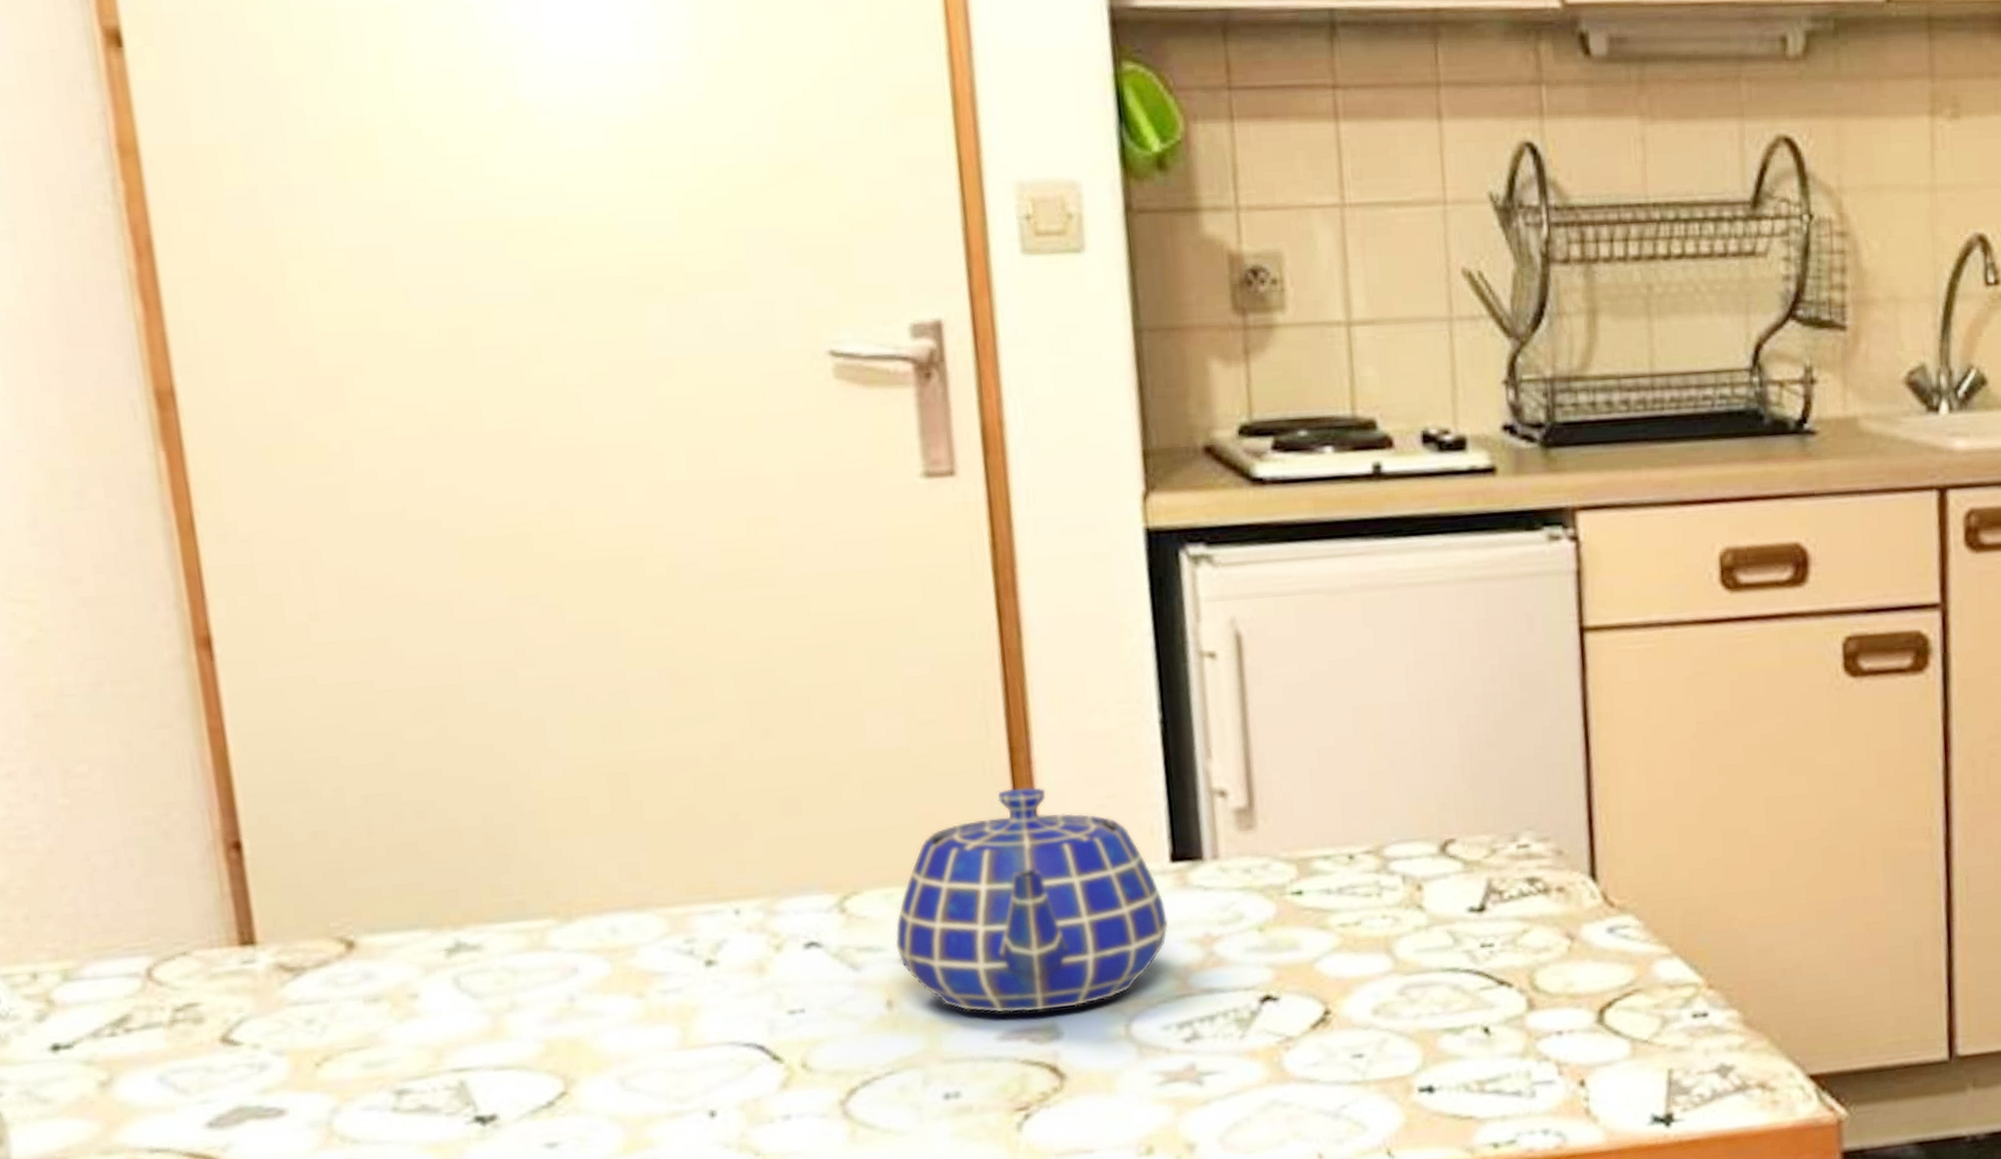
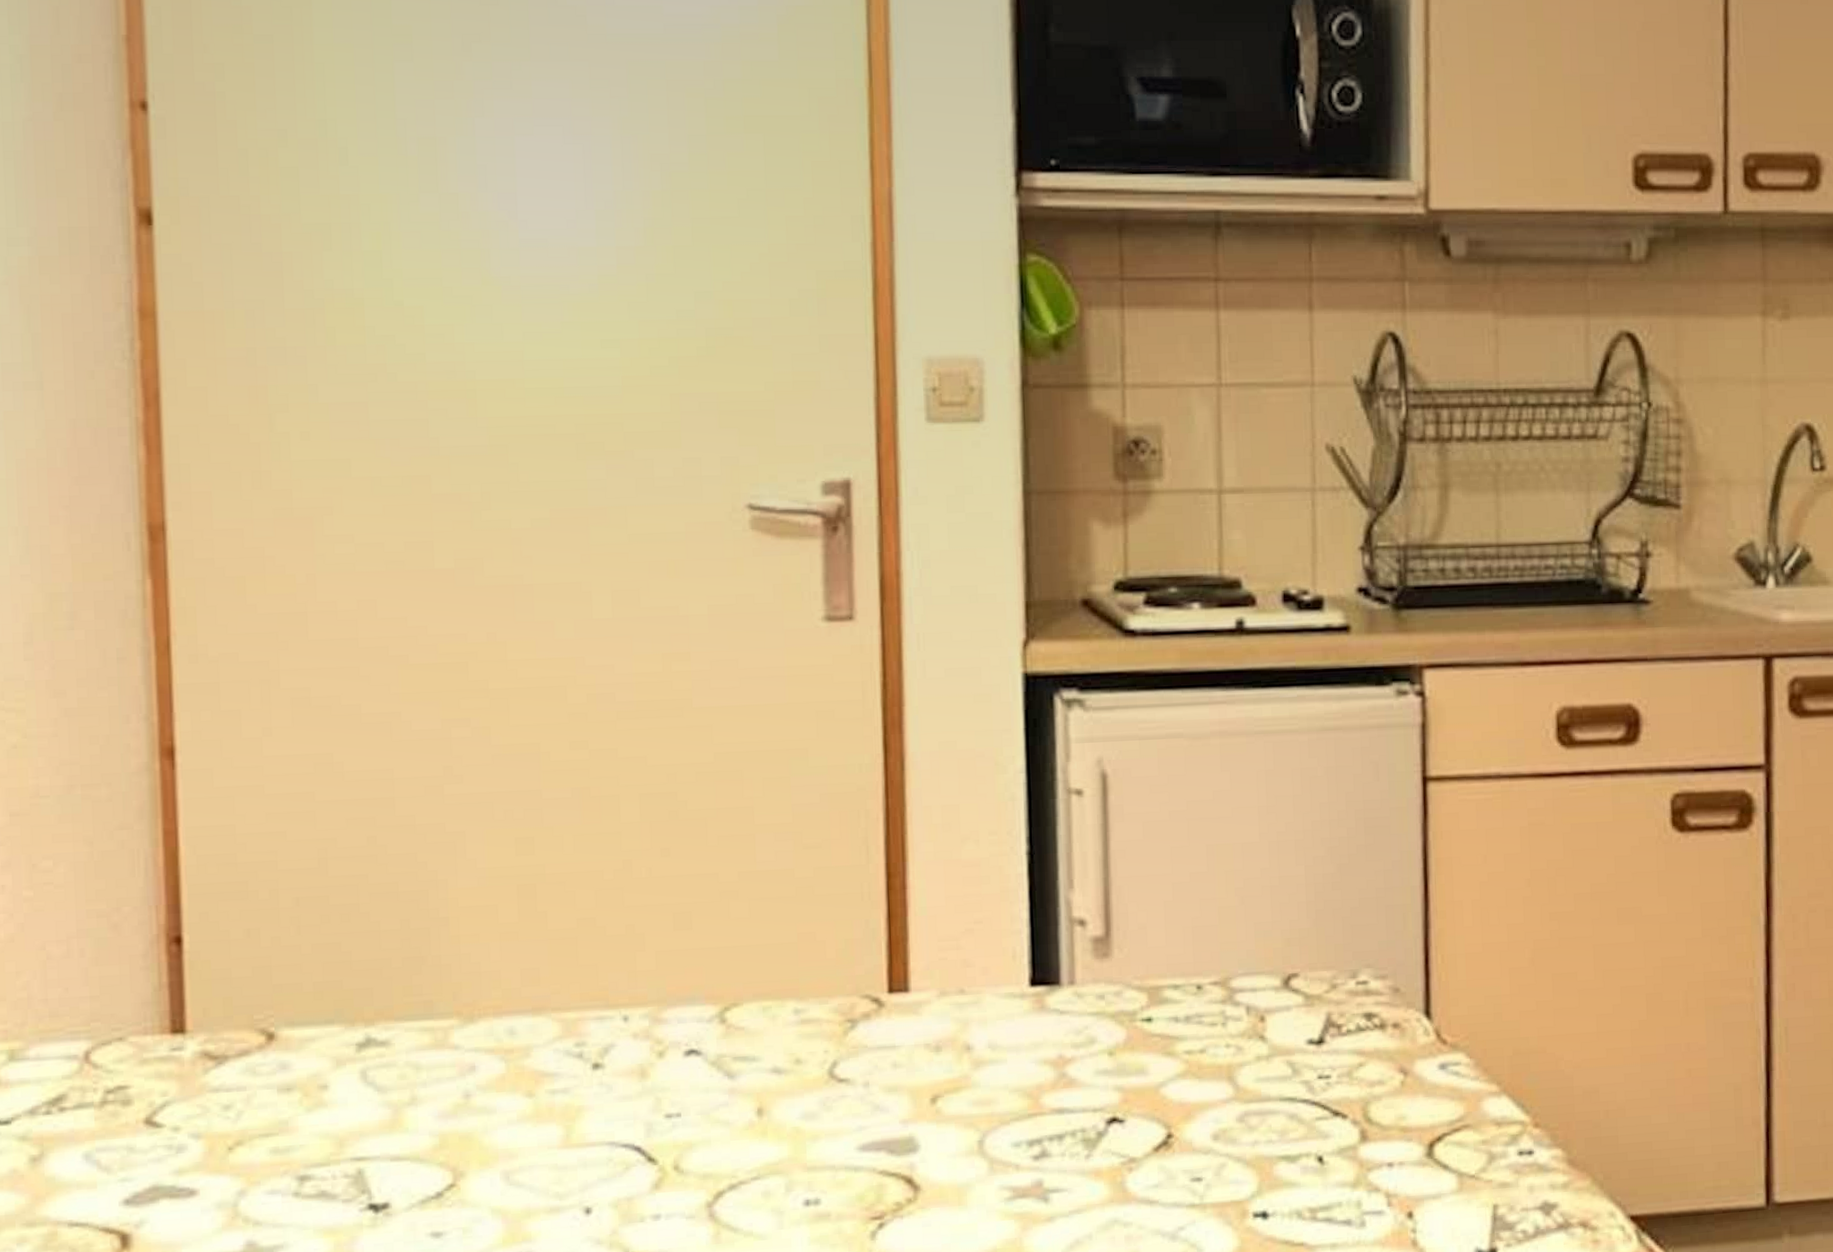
teapot: present [895,786,1169,1013] -> none [769,910,1025,1125]

